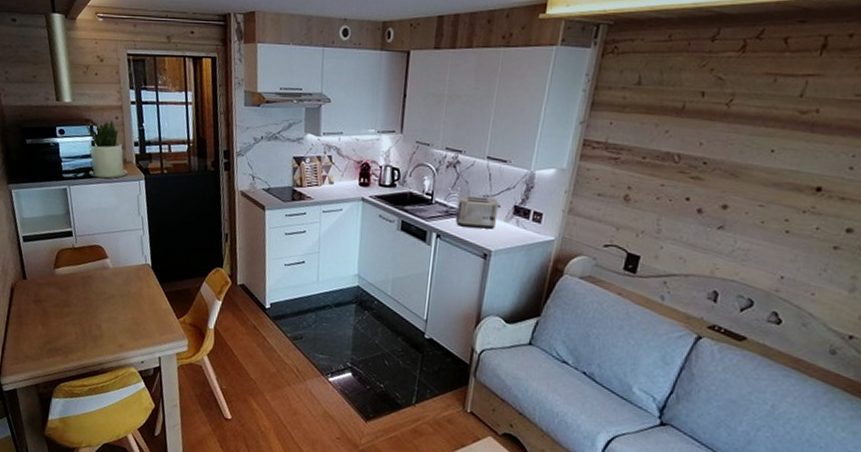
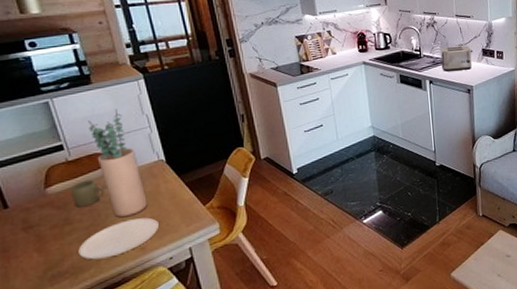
plate: none [71,315,138,347] -> present [78,217,160,260]
mug: none [72,268,99,294] -> present [71,179,106,208]
planter: present [85,120,128,179] -> none [62,25,122,86]
vase: none [93,205,131,313] -> present [87,108,147,218]

